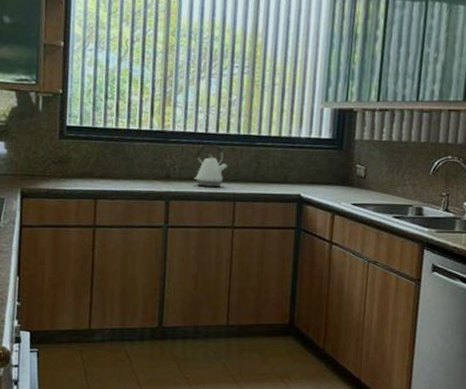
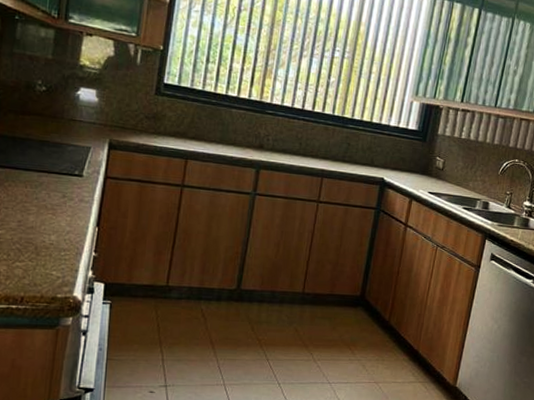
kettle: present [194,143,227,187] -> none [286,119,319,161]

